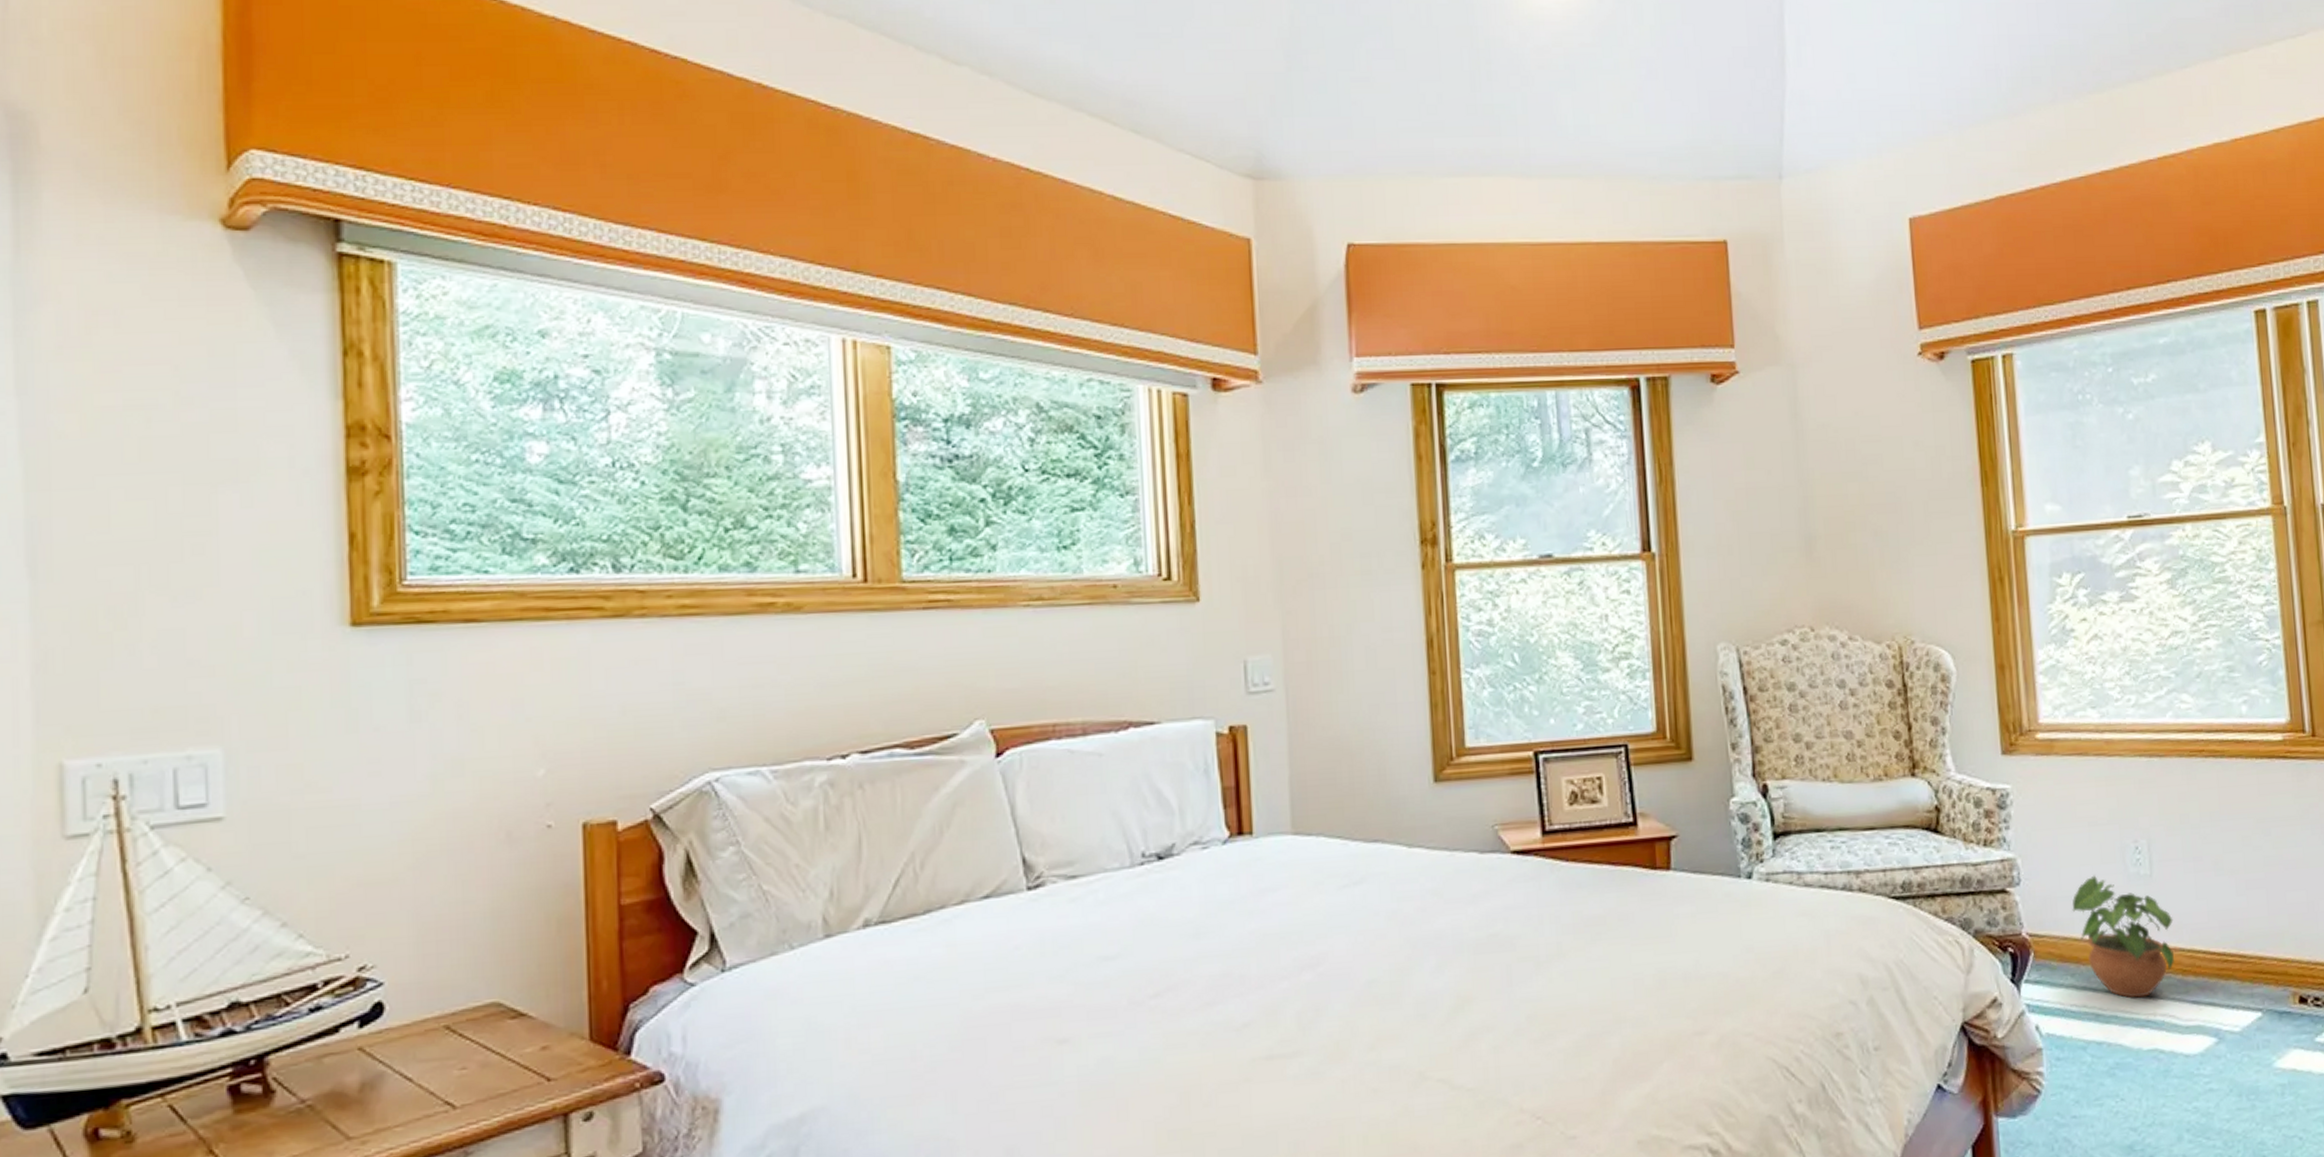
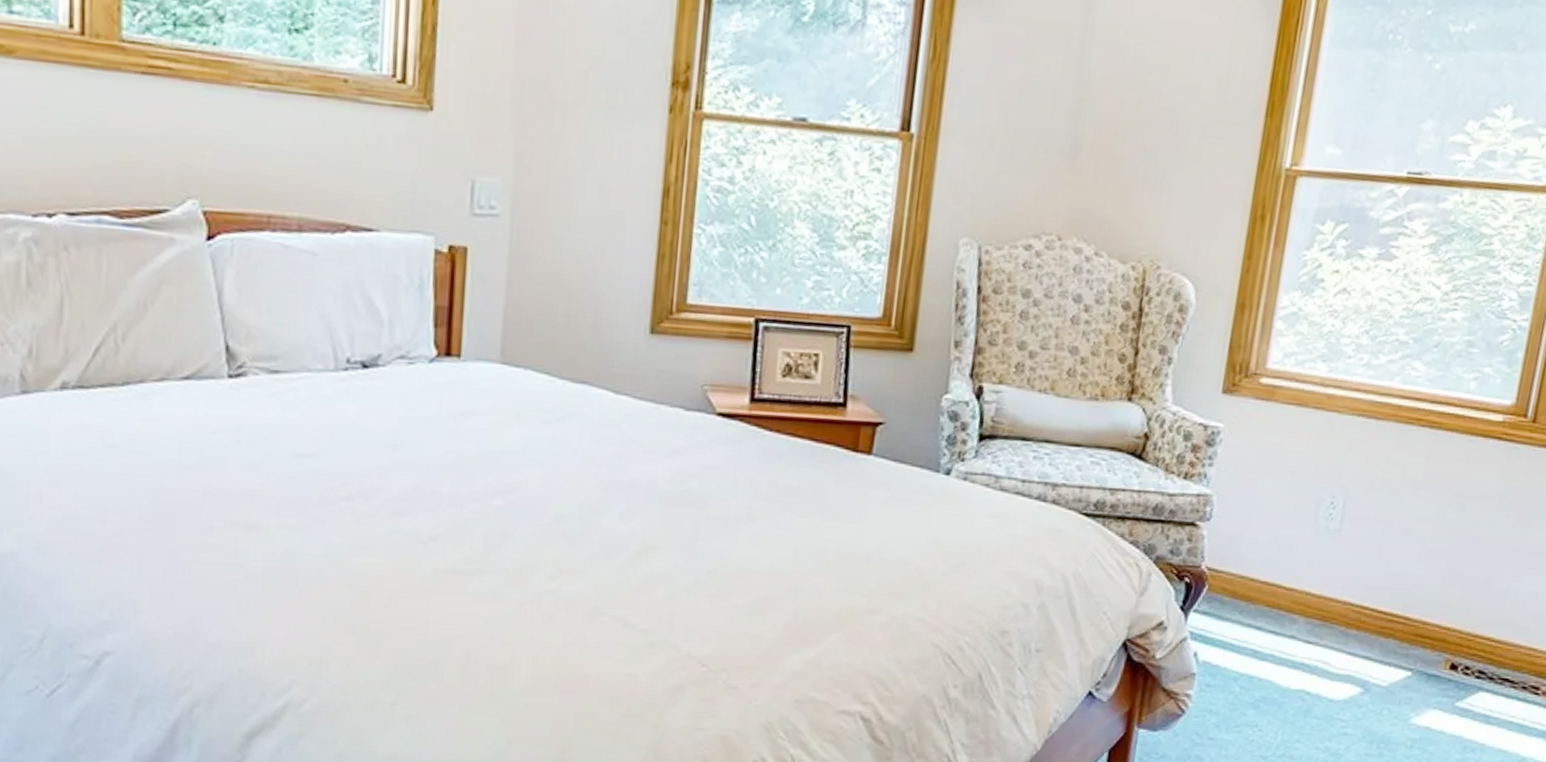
potted plant: present [2072,875,2174,998] -> none [1255,522,1350,642]

